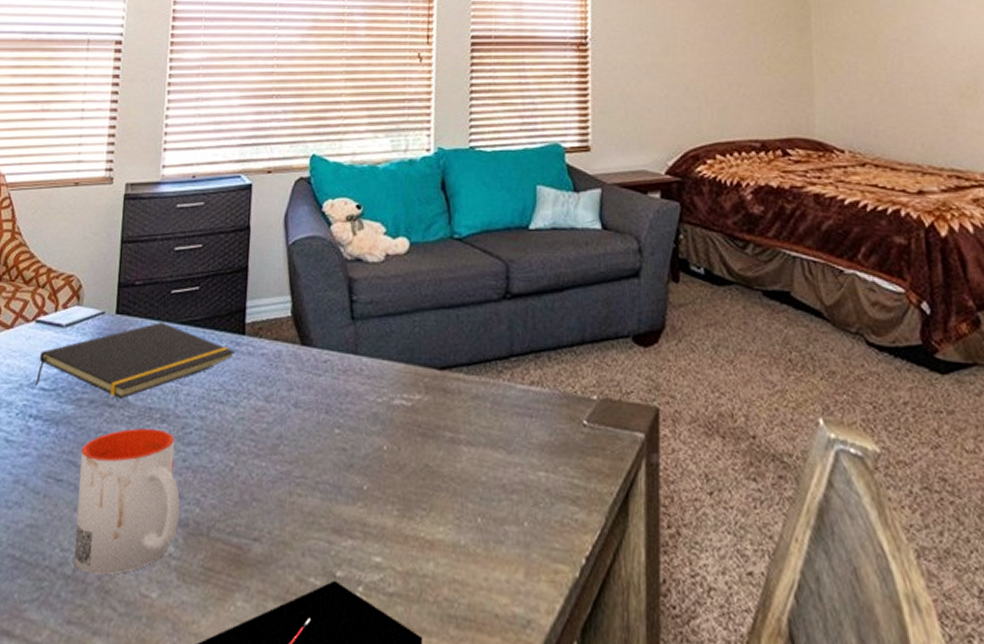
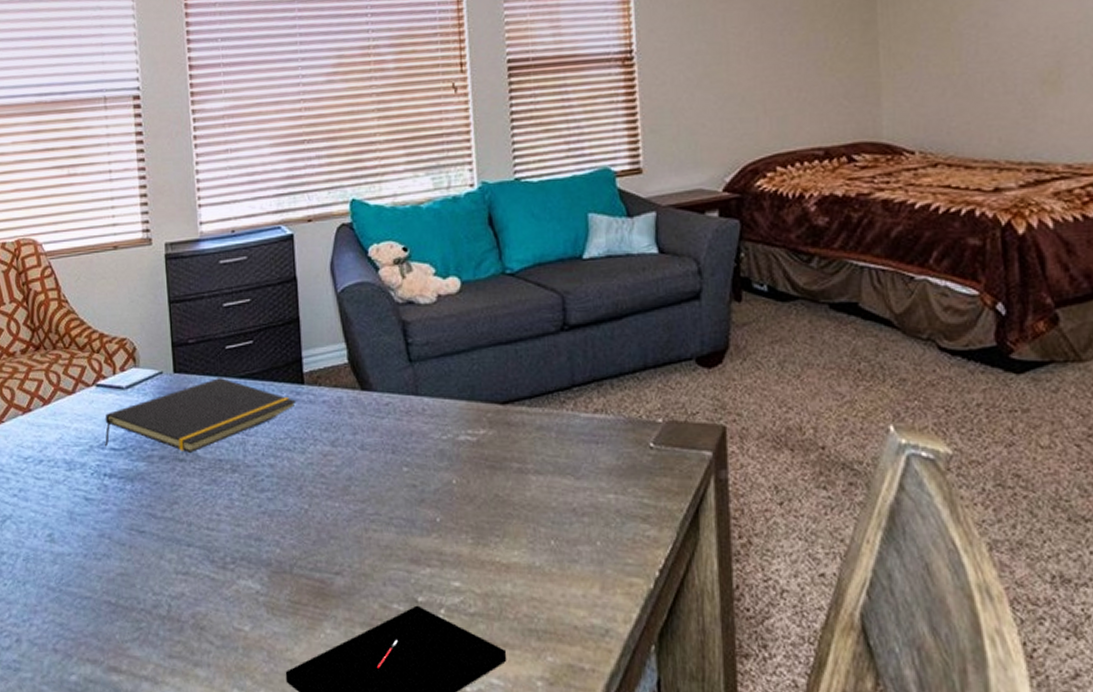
mug: present [74,428,181,575] -> none [159,479,262,614]

